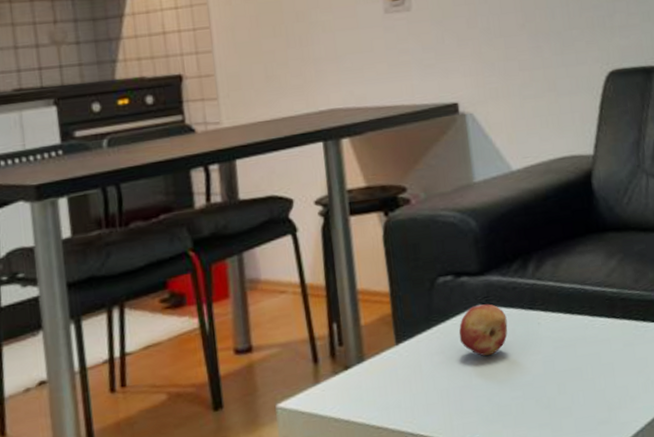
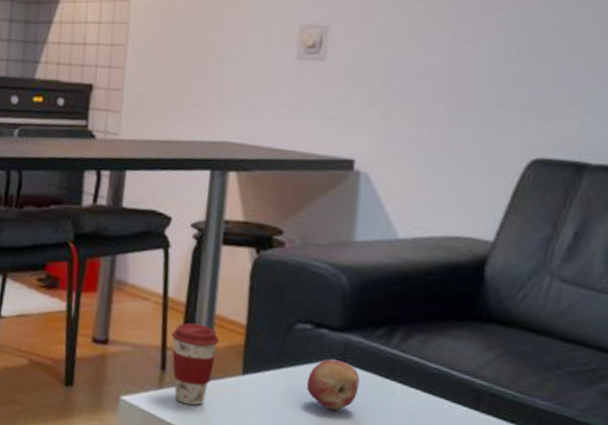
coffee cup: none [317,303,367,393] -> present [172,323,220,406]

